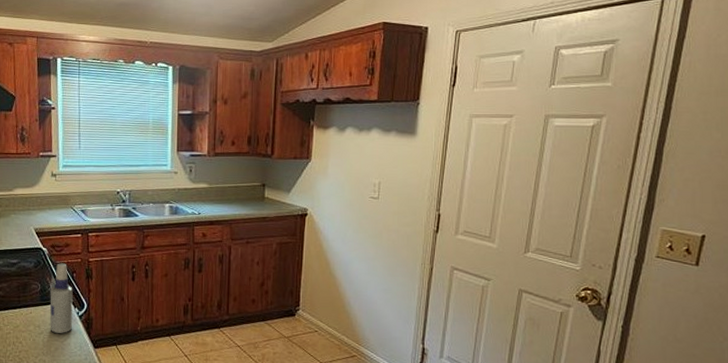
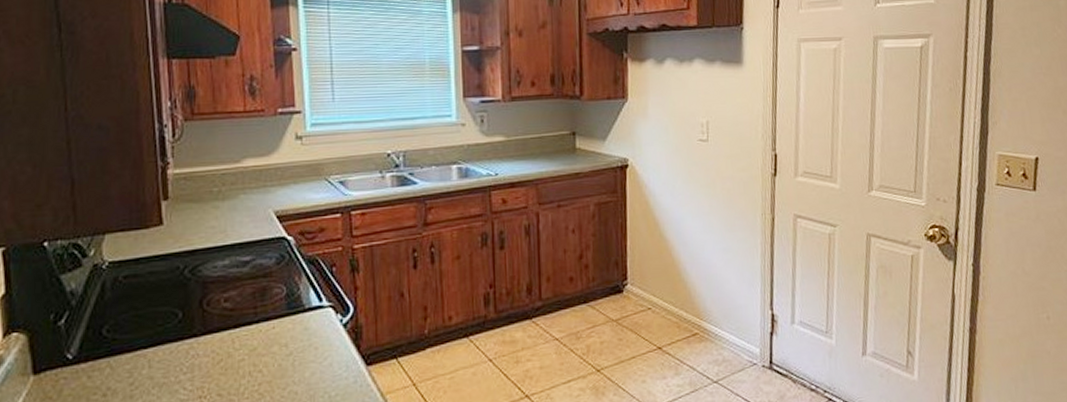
spray bottle: present [50,263,73,333] -> none [300,254,334,352]

